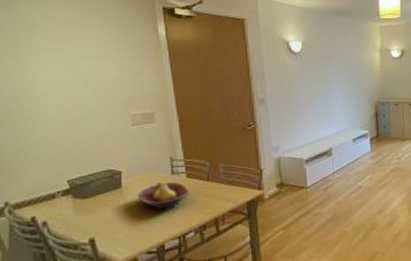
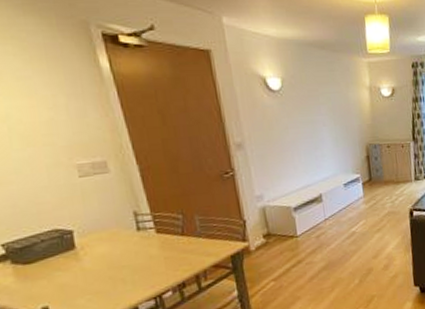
fruit bowl: present [138,181,190,210] -> none [97,239,163,271]

